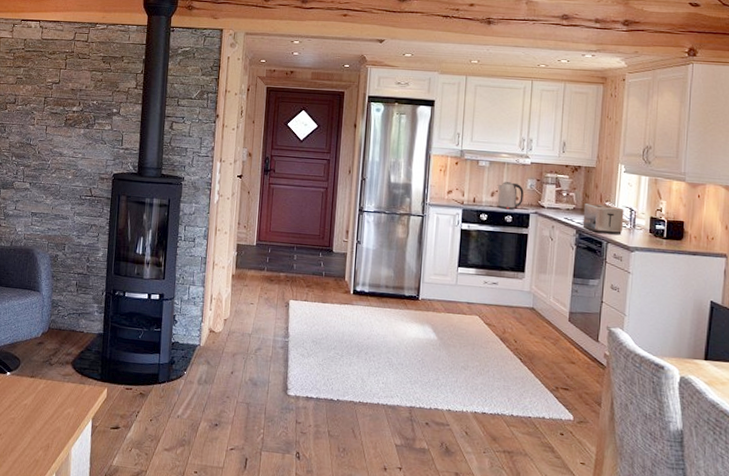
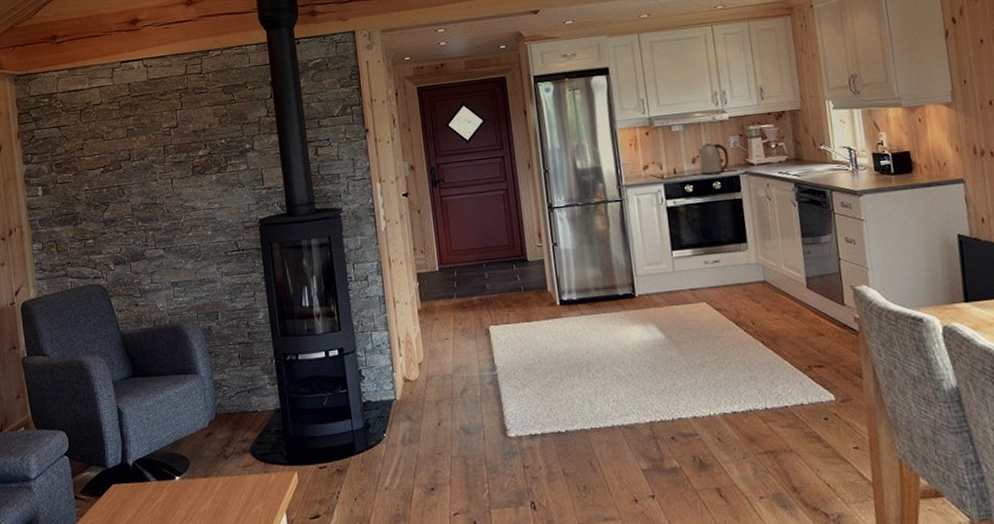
toaster: present [582,202,624,234] -> none [796,148,845,183]

